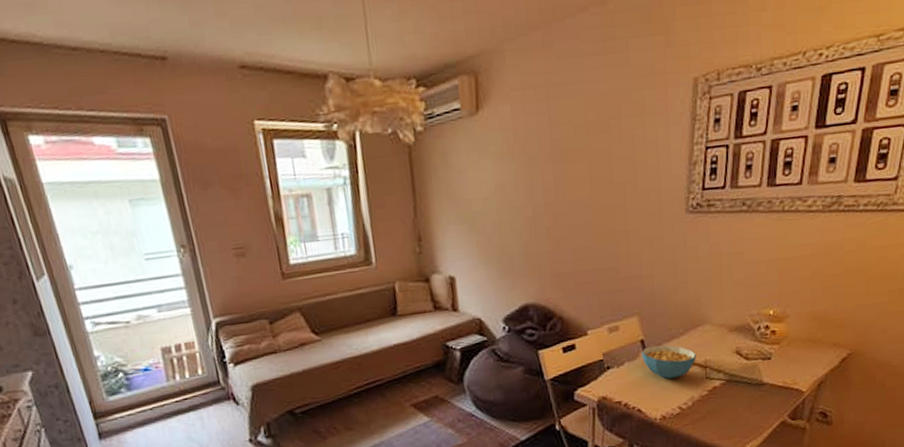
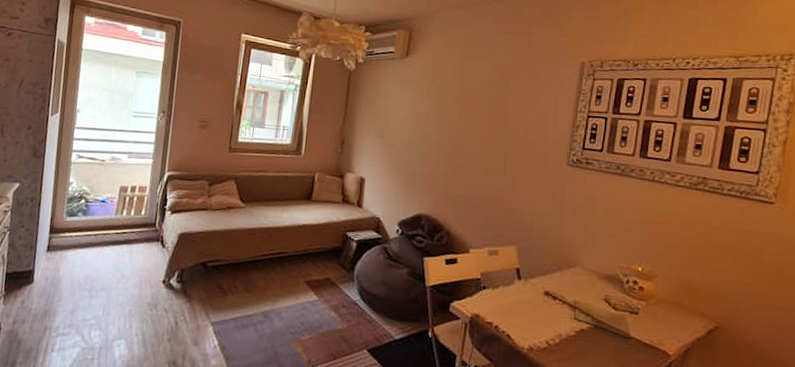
cereal bowl: present [642,345,696,380] -> none [516,276,567,312]

